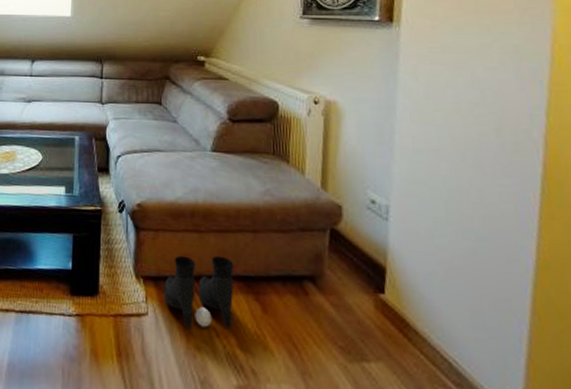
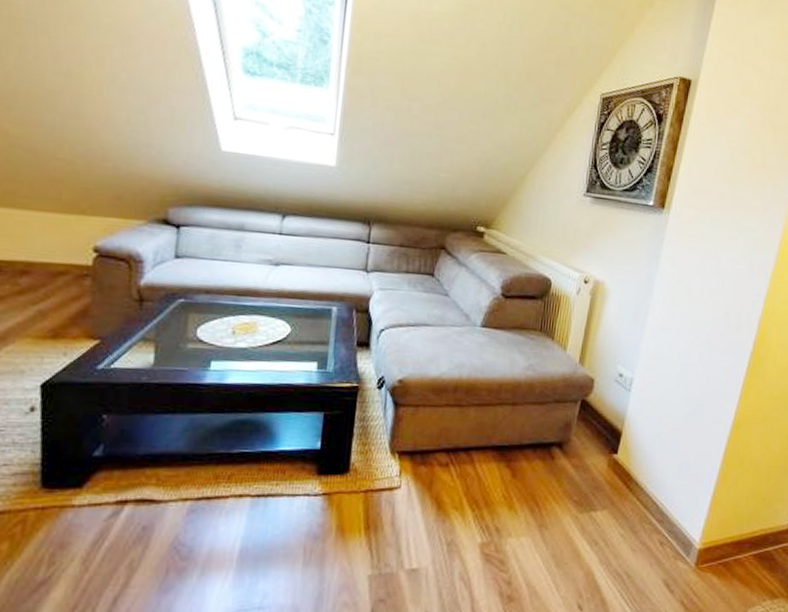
boots: present [163,255,234,329] -> none [418,428,491,497]

